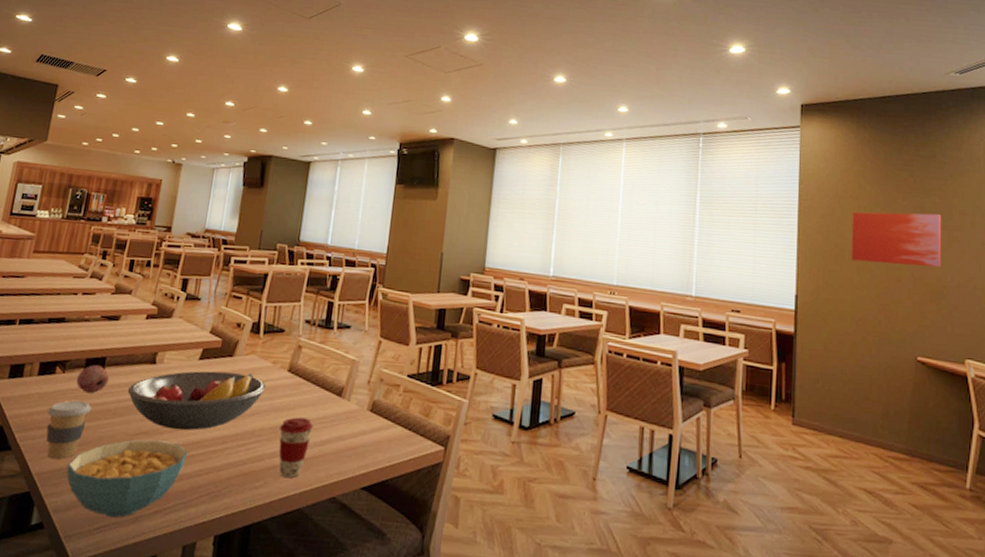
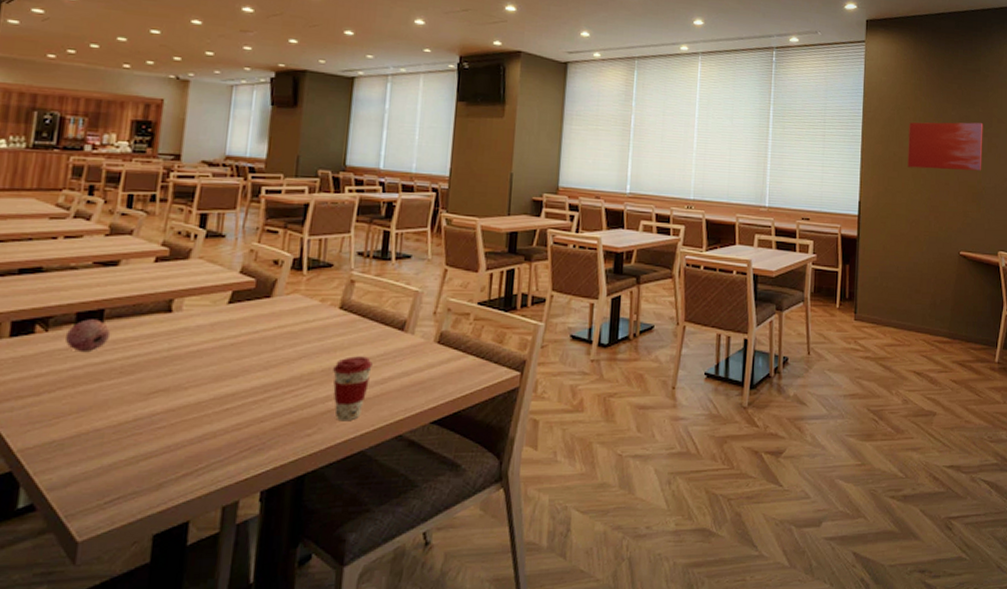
coffee cup: present [46,400,92,460] -> none [27,361,90,432]
cereal bowl: present [67,440,188,518] -> none [61,397,221,487]
fruit bowl: present [127,371,266,431] -> none [136,314,314,383]

